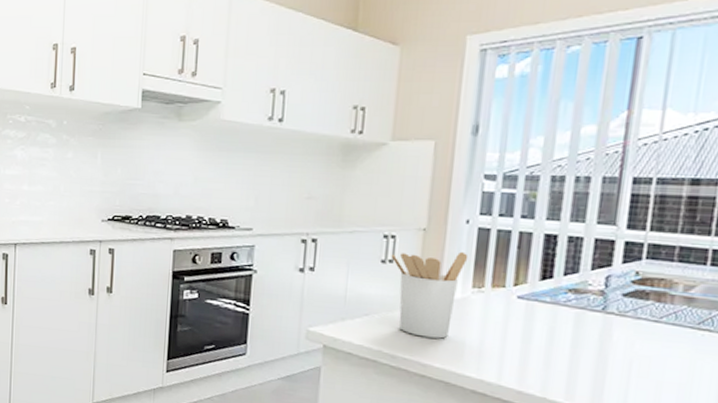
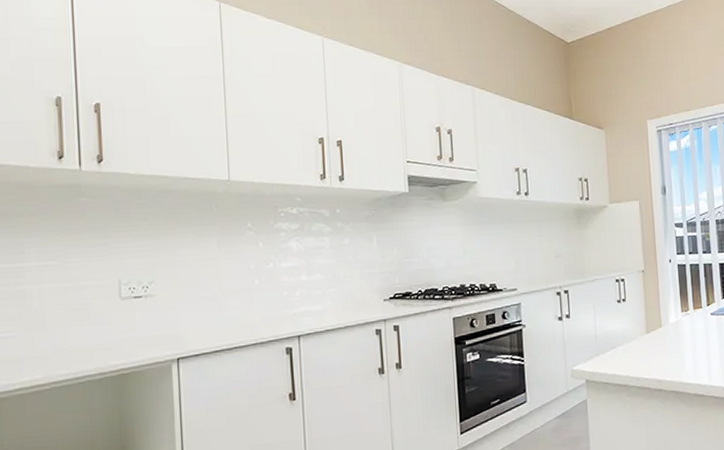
utensil holder: present [391,251,469,339] -> none [623,285,675,358]

